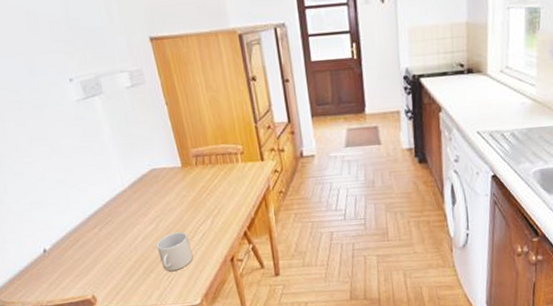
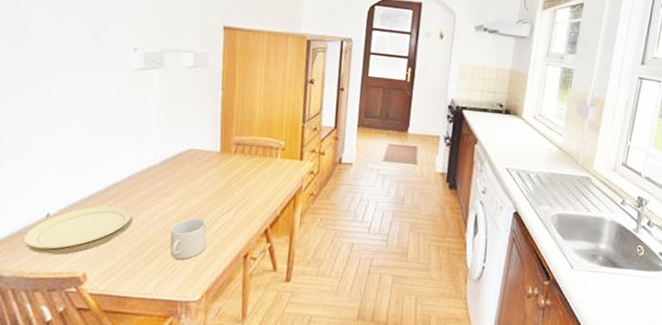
plate: none [31,232,121,285] -> present [24,205,134,255]

